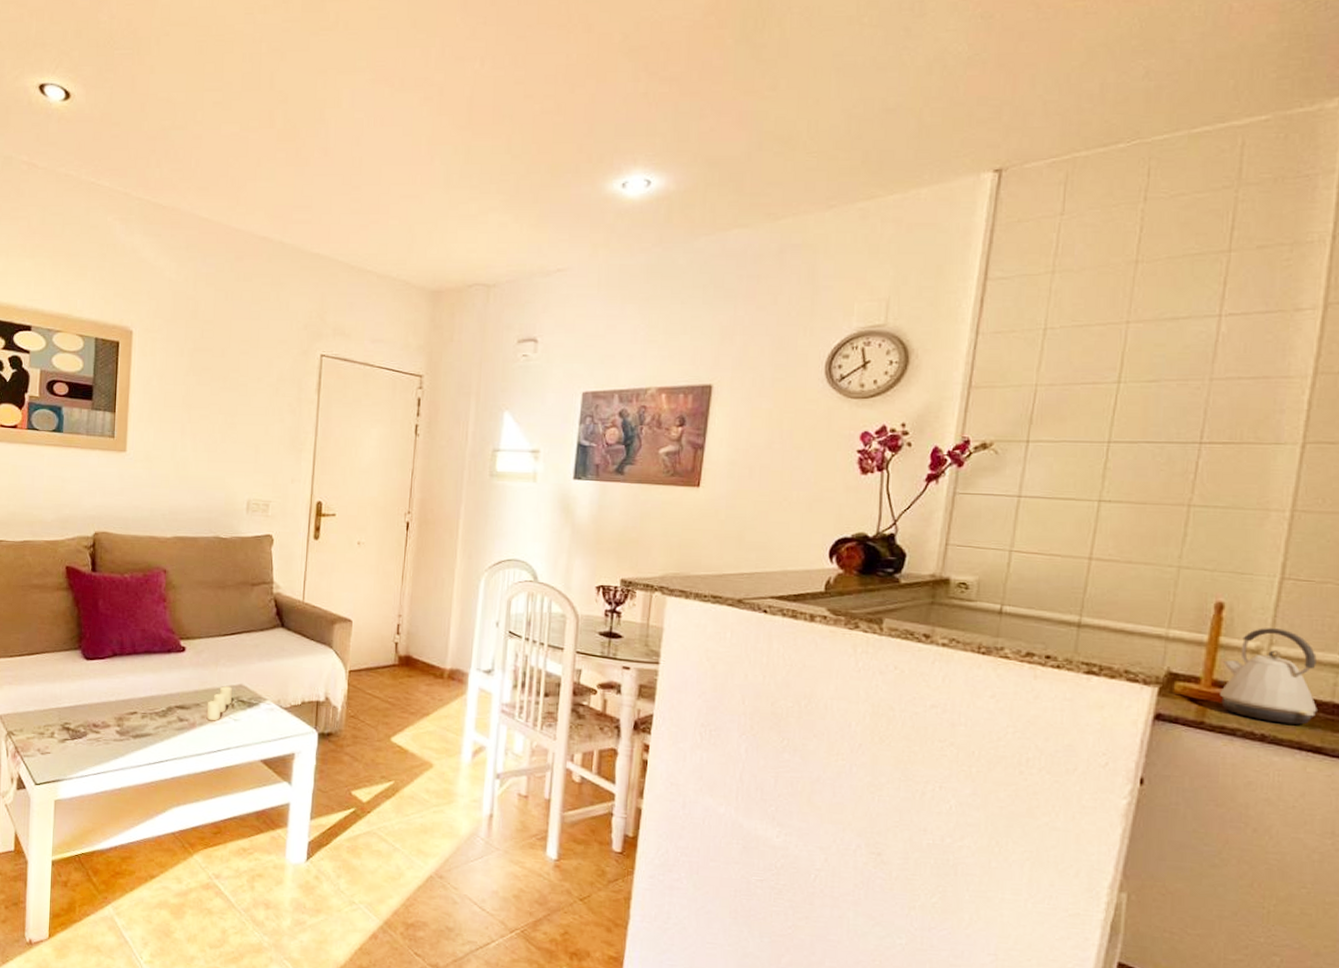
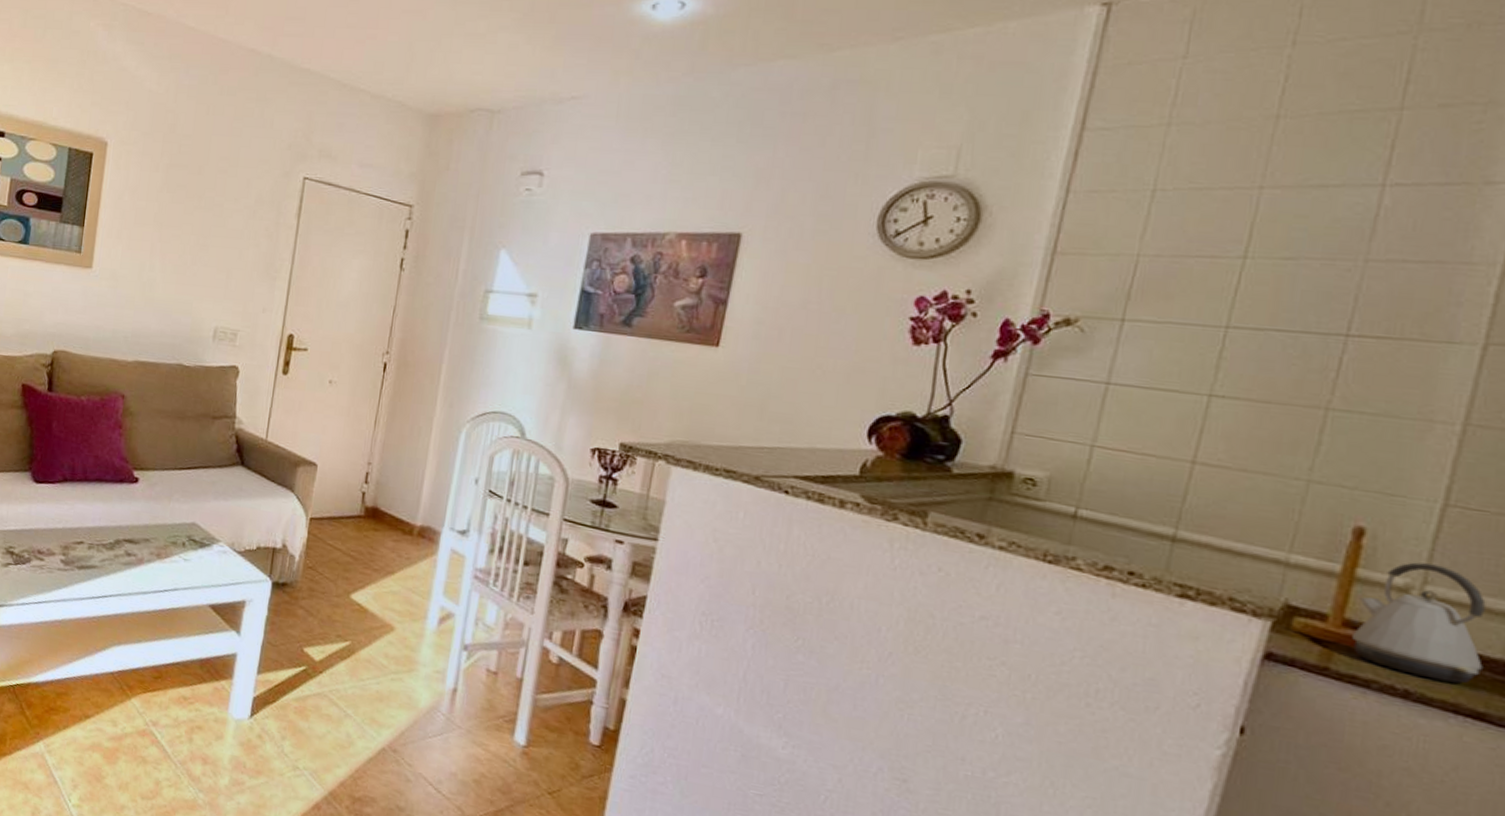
candle: present [206,686,233,721] -> none [155,523,185,559]

